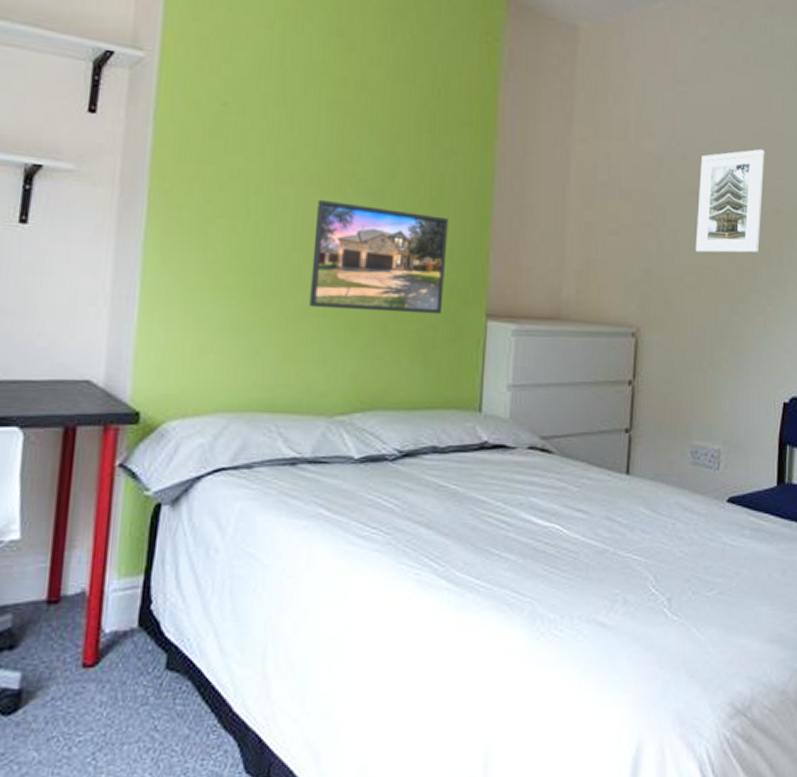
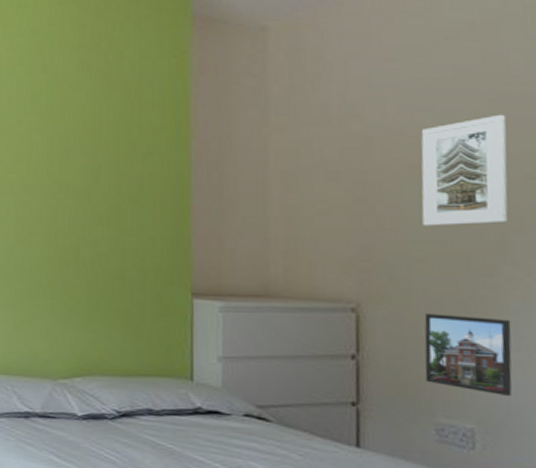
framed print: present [309,199,448,315] -> none [32,203,150,294]
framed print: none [686,339,754,417] -> present [424,313,513,396]

